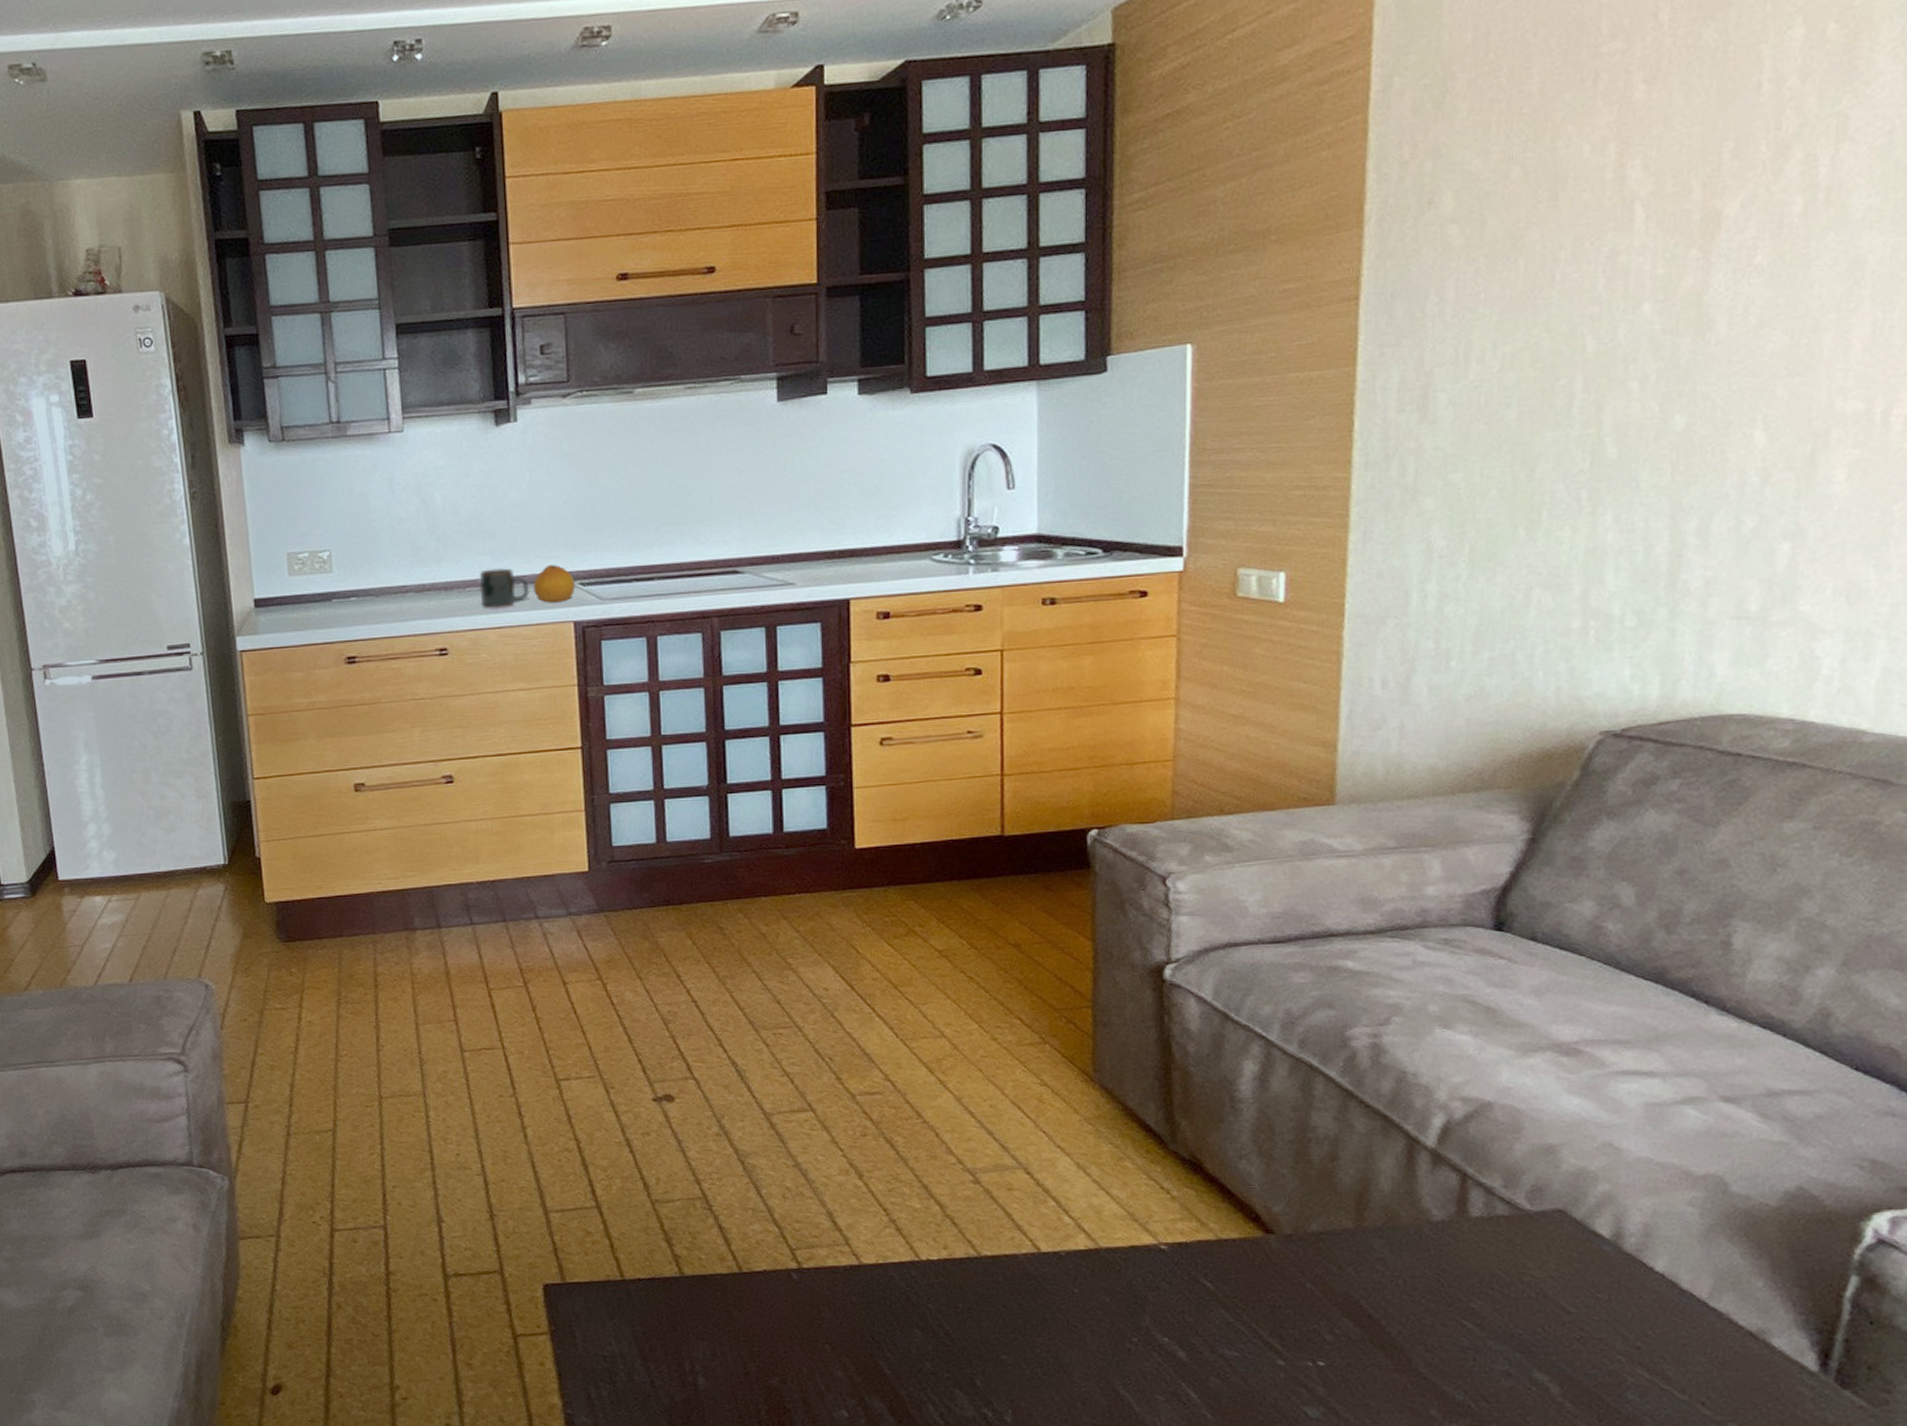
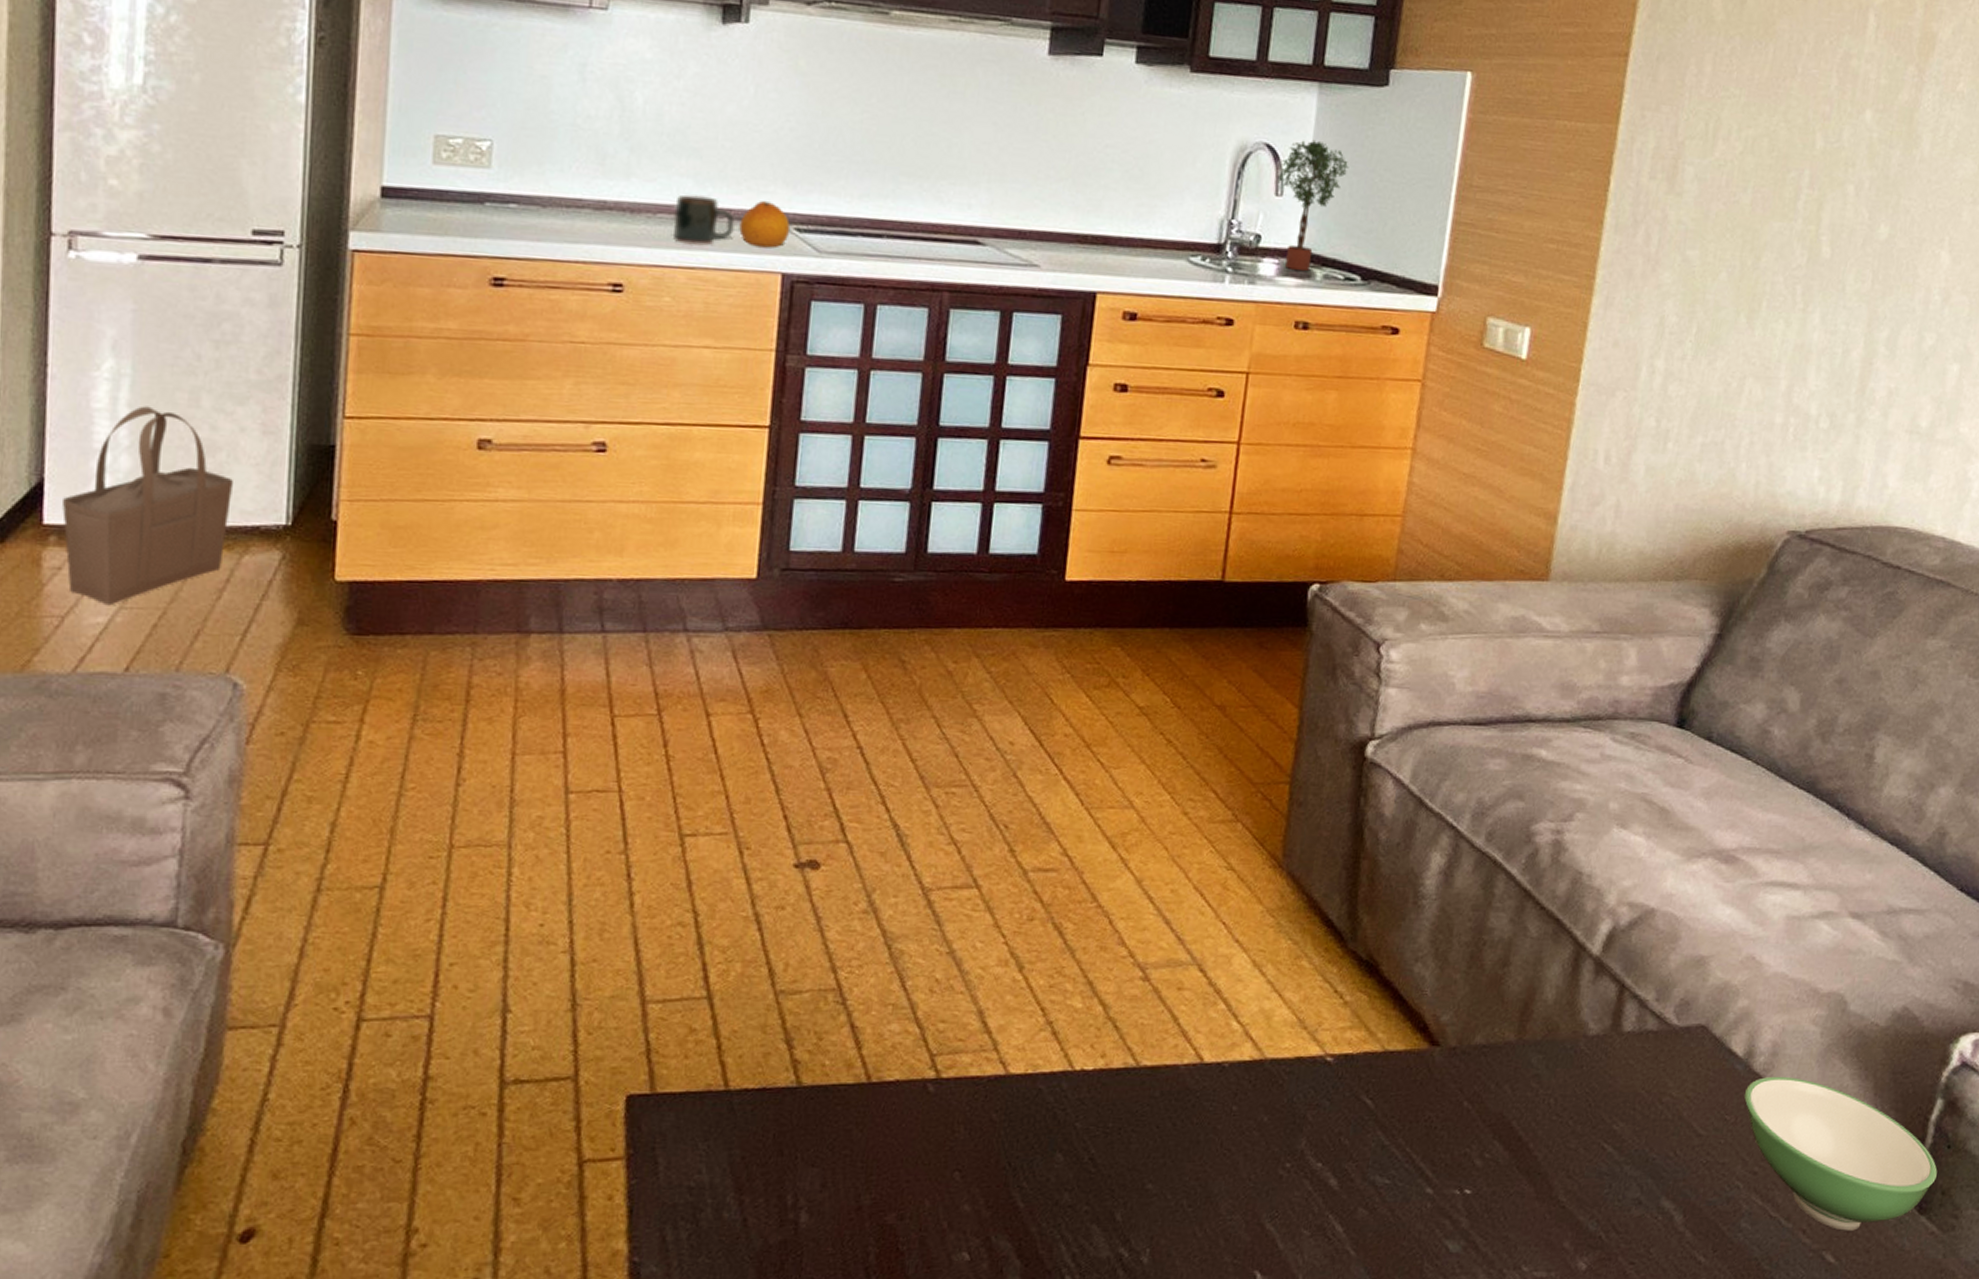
shopping bag: none [69,786,184,935] -> present [62,406,233,606]
potted tree: none [1009,433,1077,554] -> present [1278,139,1349,272]
bowl: none [1616,1256,1860,1404] -> present [1744,1076,1938,1231]

